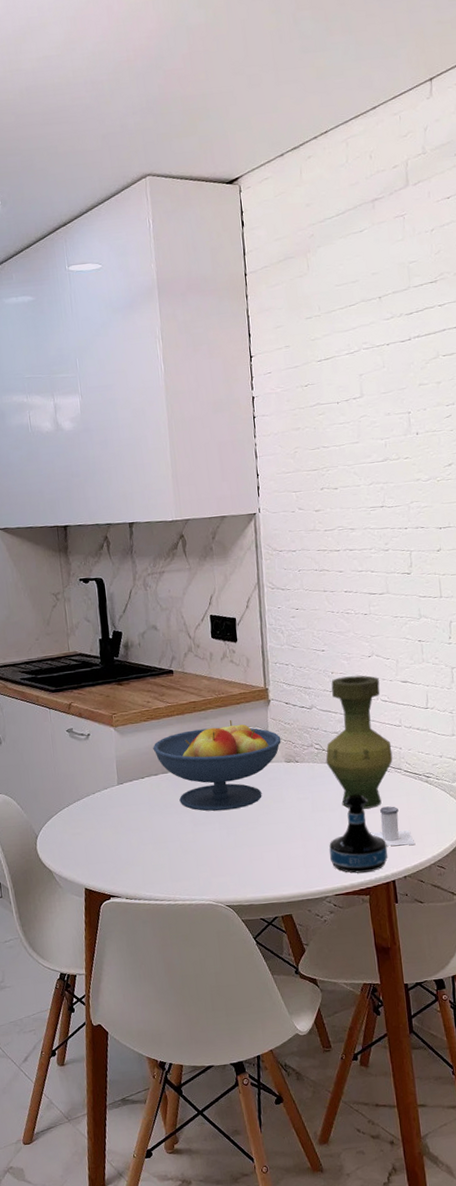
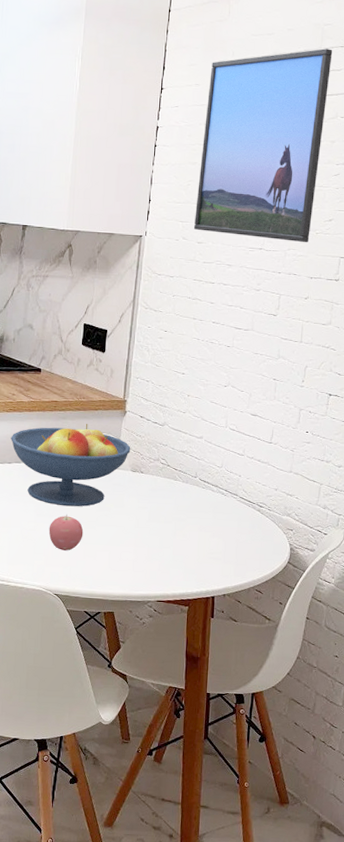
apple: none [208,818,246,858] -> present [48,514,84,551]
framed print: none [298,286,432,498] -> present [193,48,333,243]
vase: present [326,675,393,809] -> none [169,401,232,527]
tequila bottle: present [329,794,388,873] -> none [158,511,213,585]
salt shaker: present [370,806,414,846] -> none [198,527,238,566]

